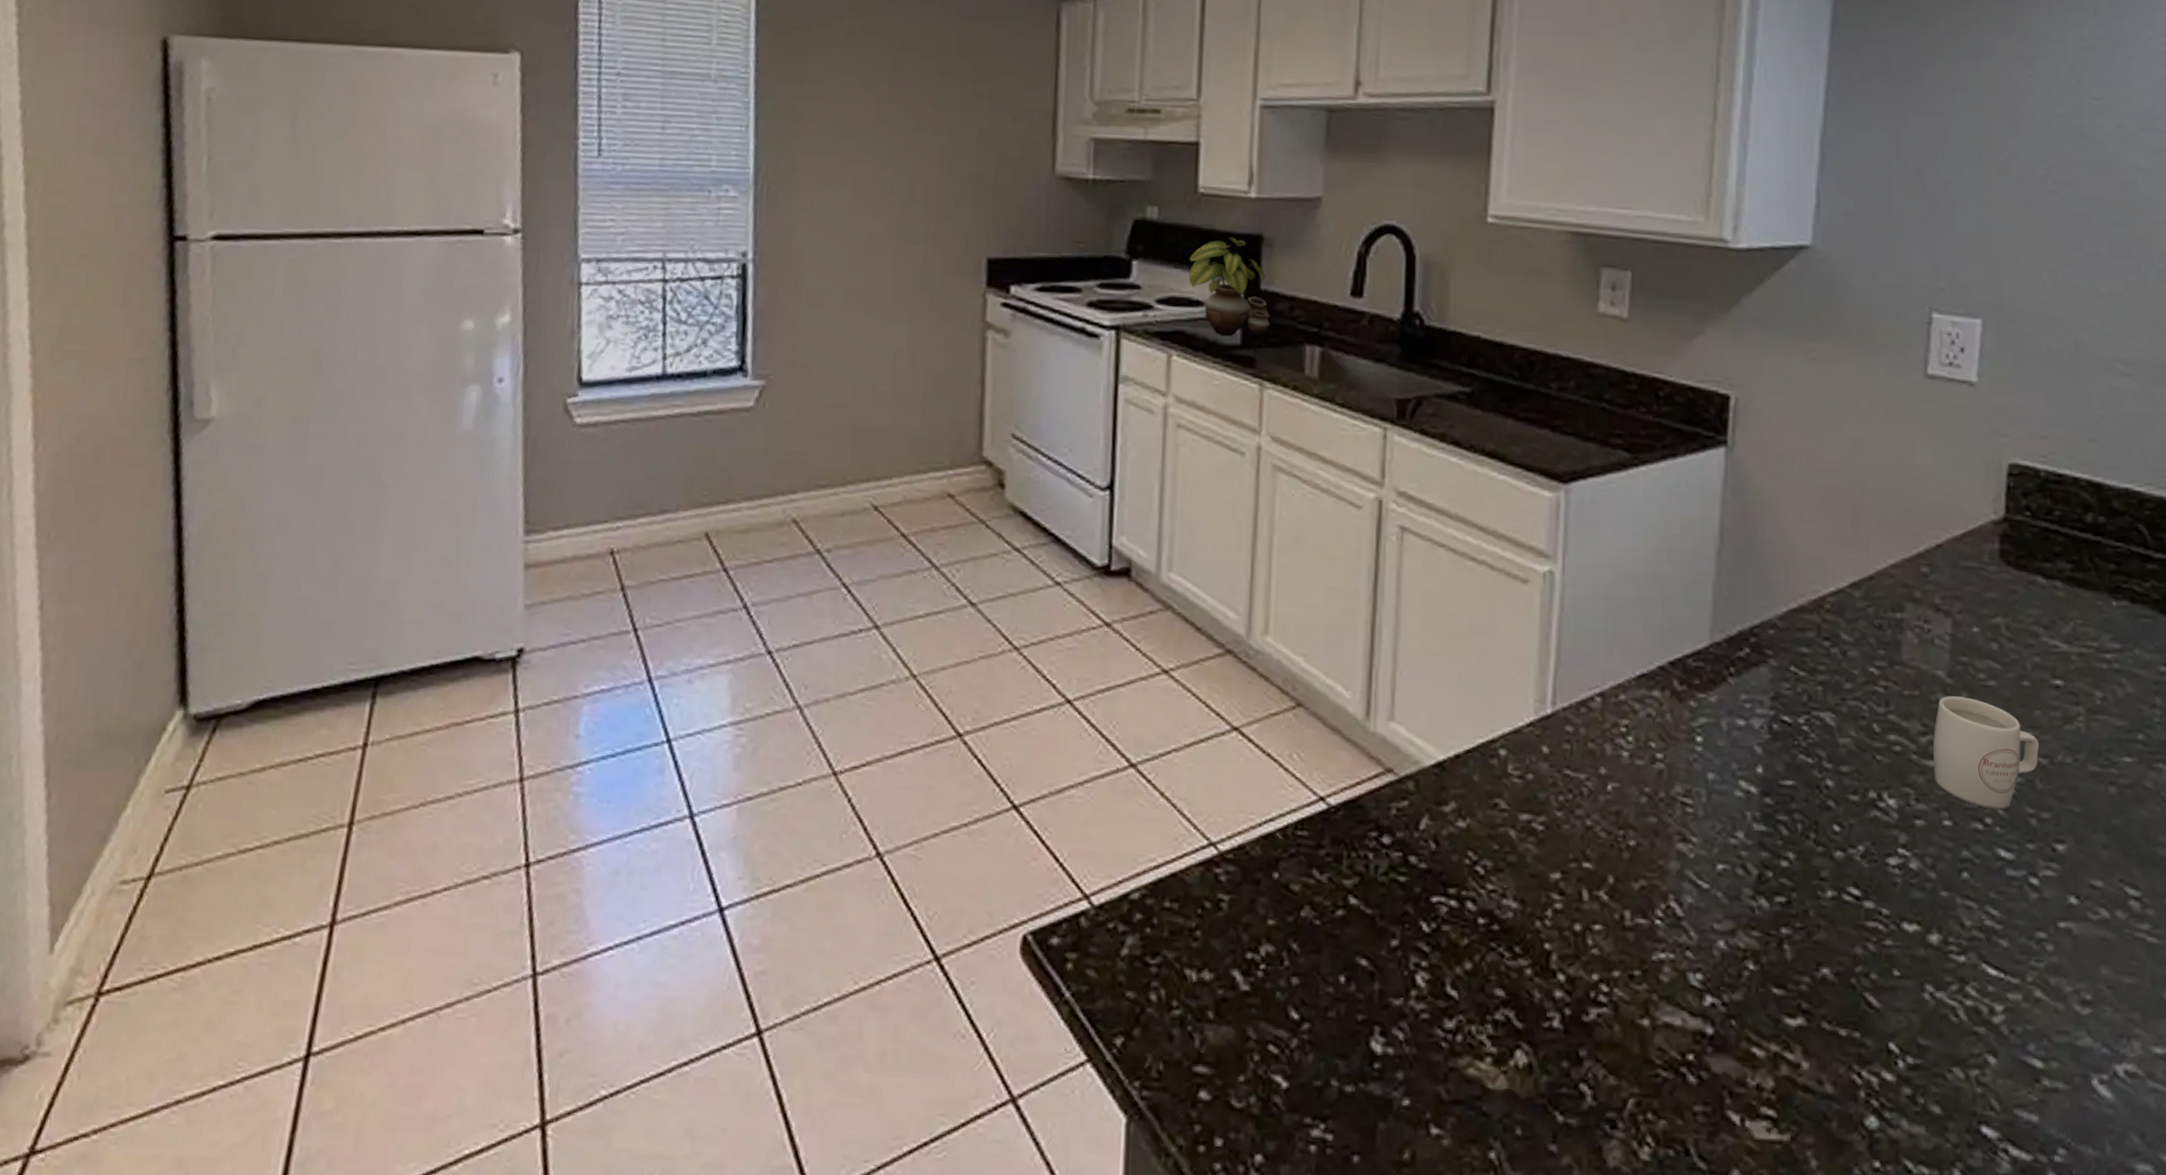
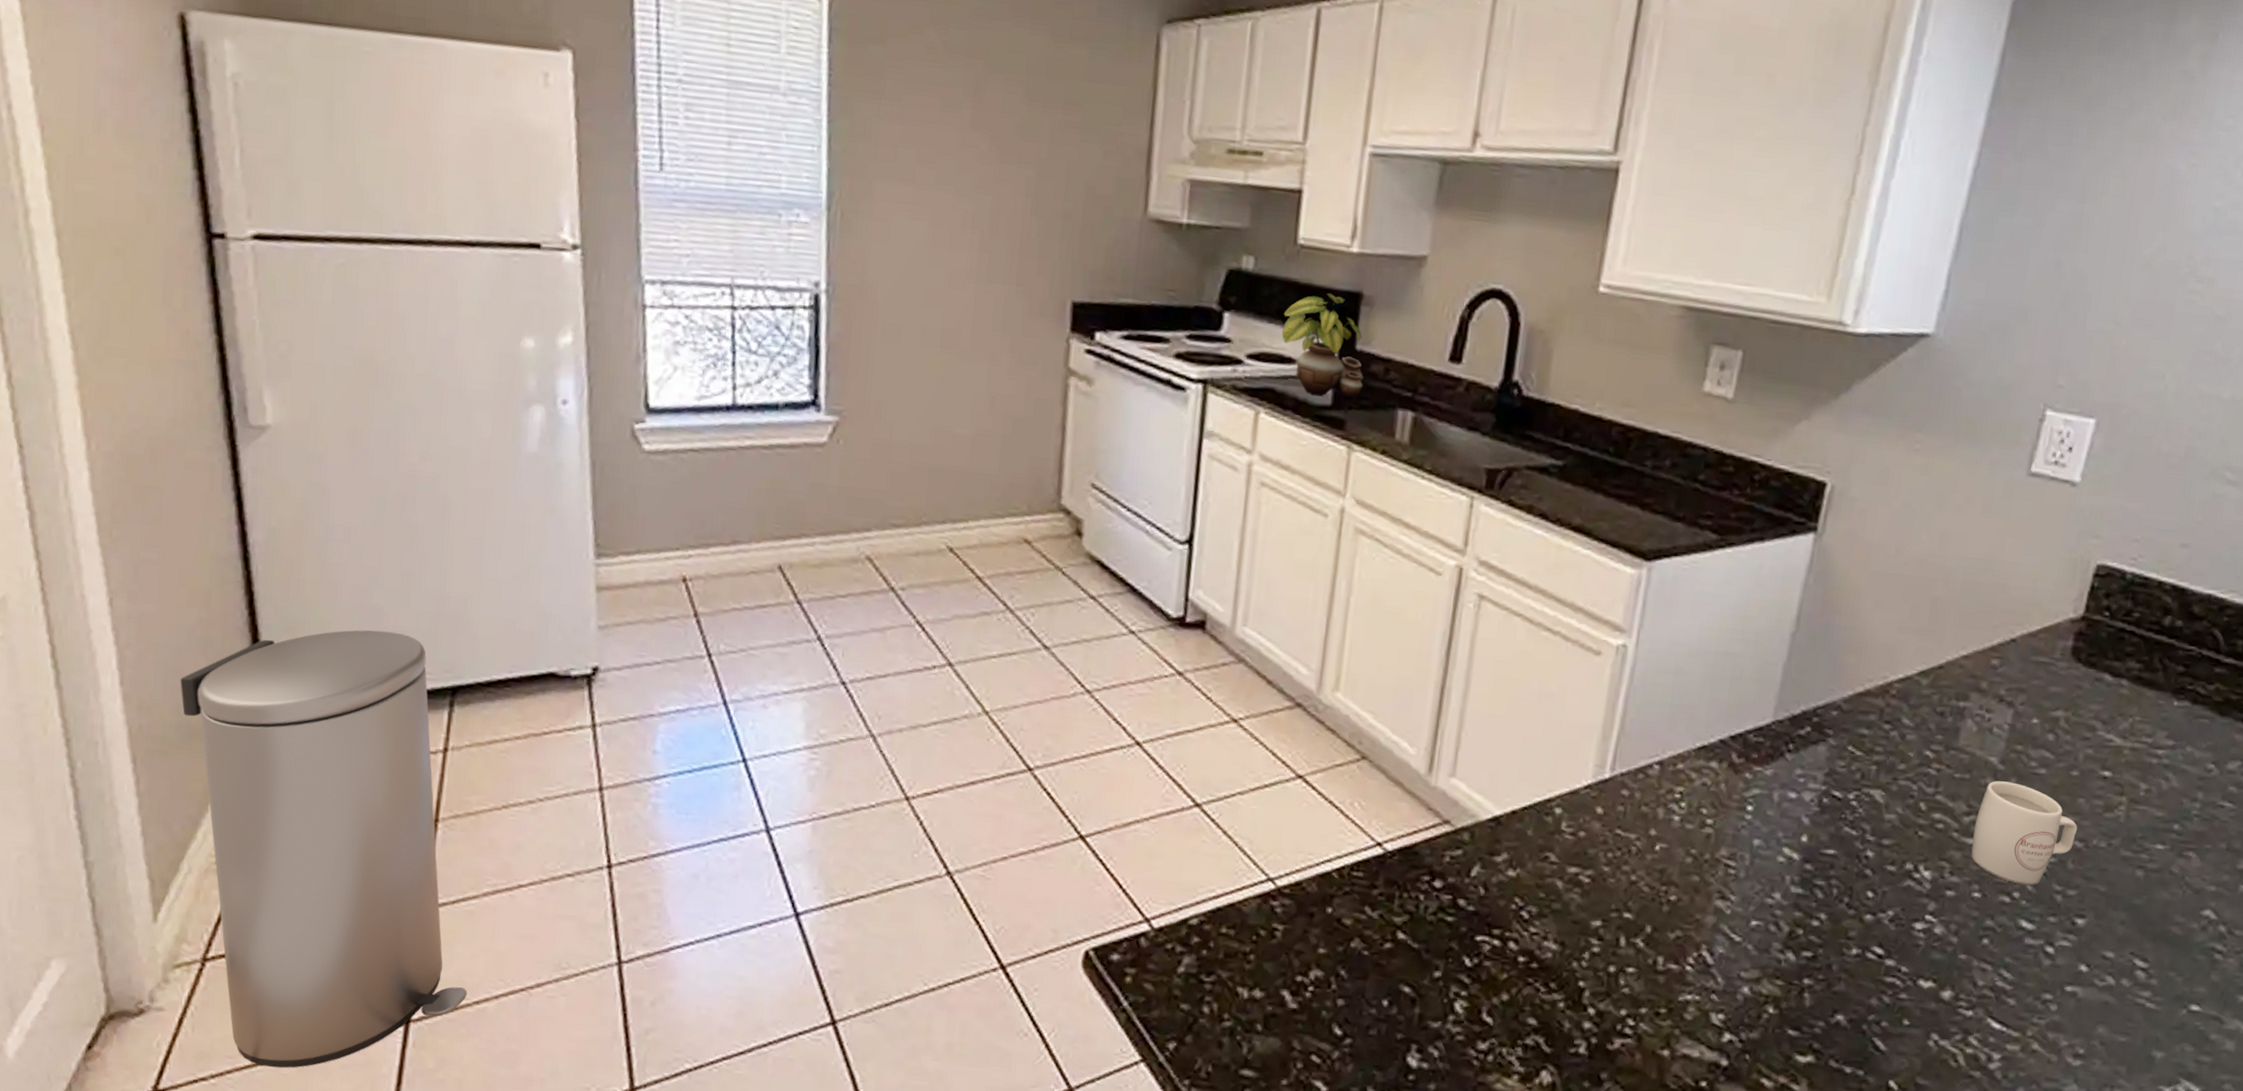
pedal bin: none [102,621,373,1118] -> present [180,630,467,1068]

